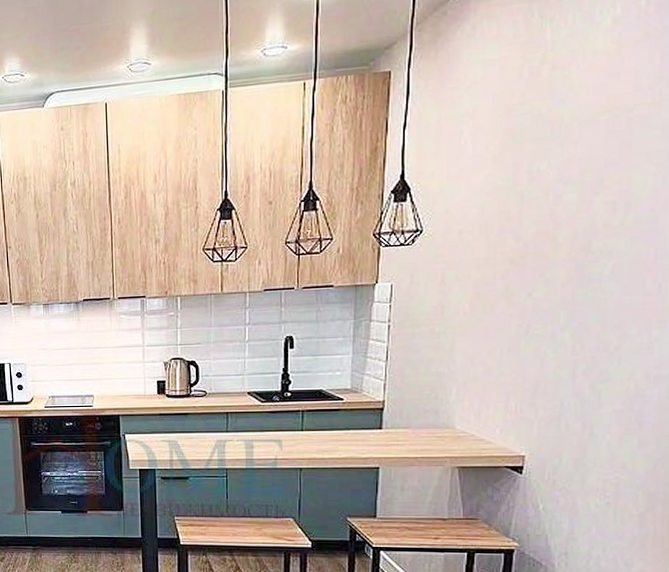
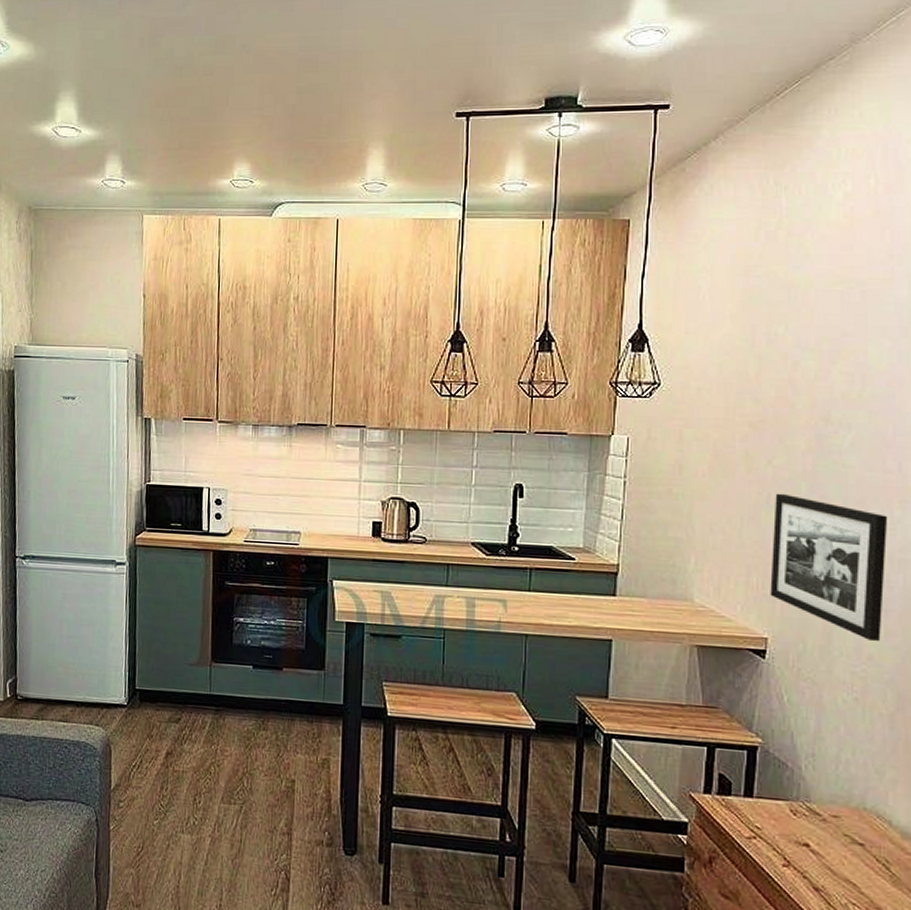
picture frame: none [528,323,646,452] -> present [770,493,888,642]

